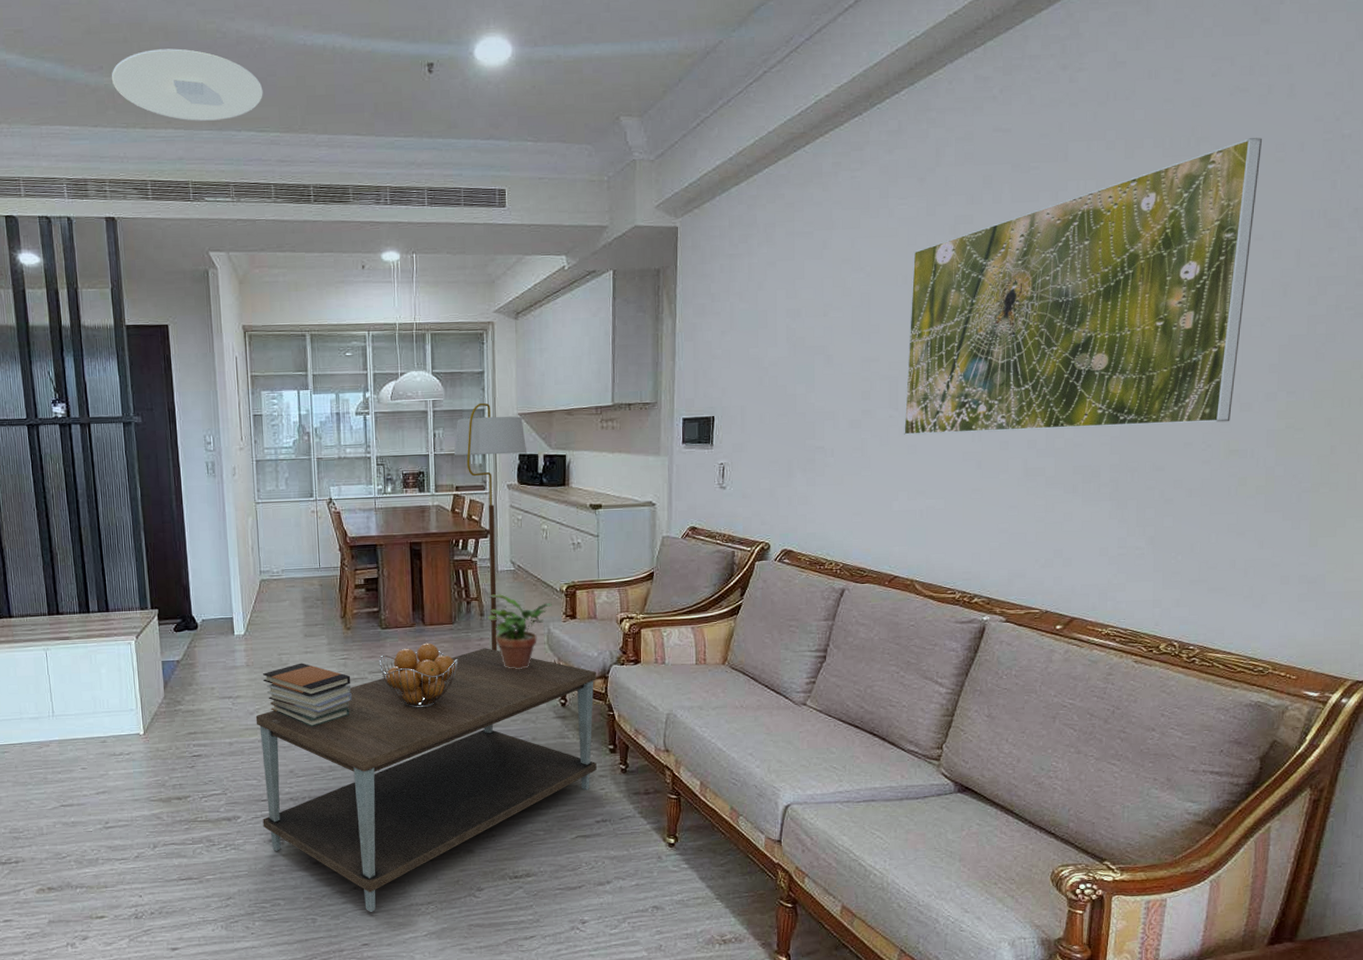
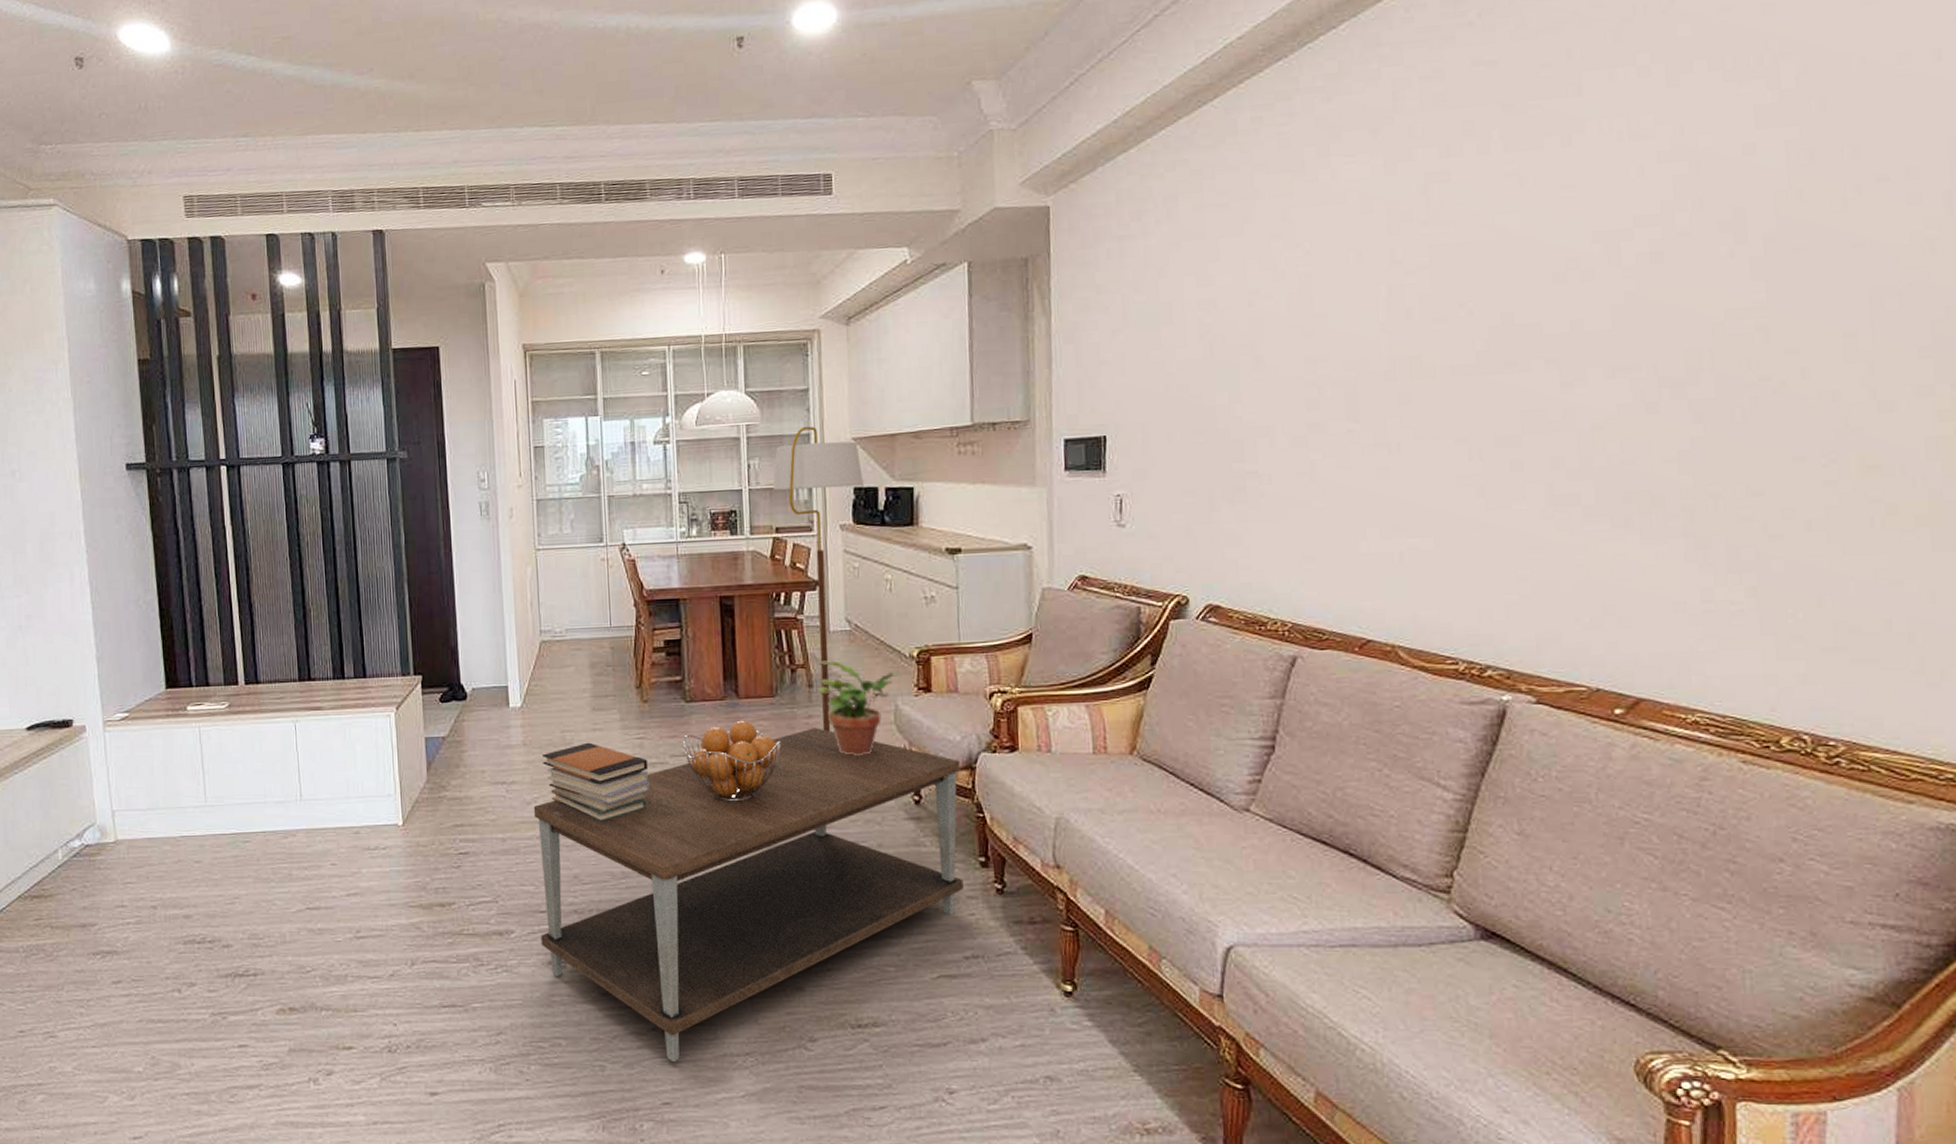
ceiling light: present [111,48,263,121] -> none [382,43,548,120]
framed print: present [903,138,1263,435] -> none [1368,47,1876,454]

